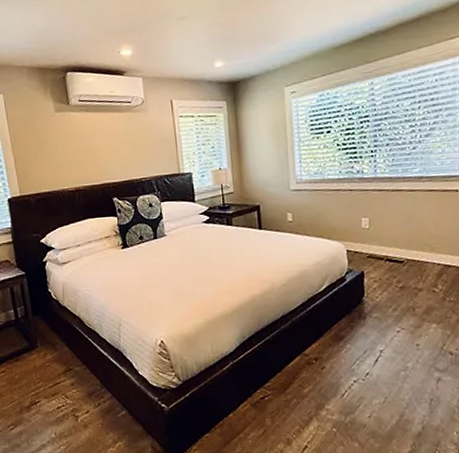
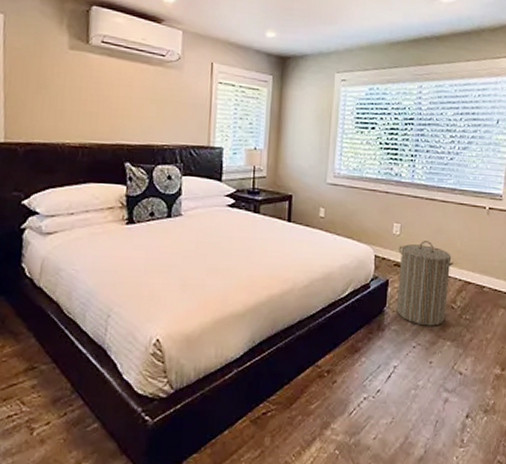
laundry hamper: none [369,230,430,311] -> present [396,241,454,326]

